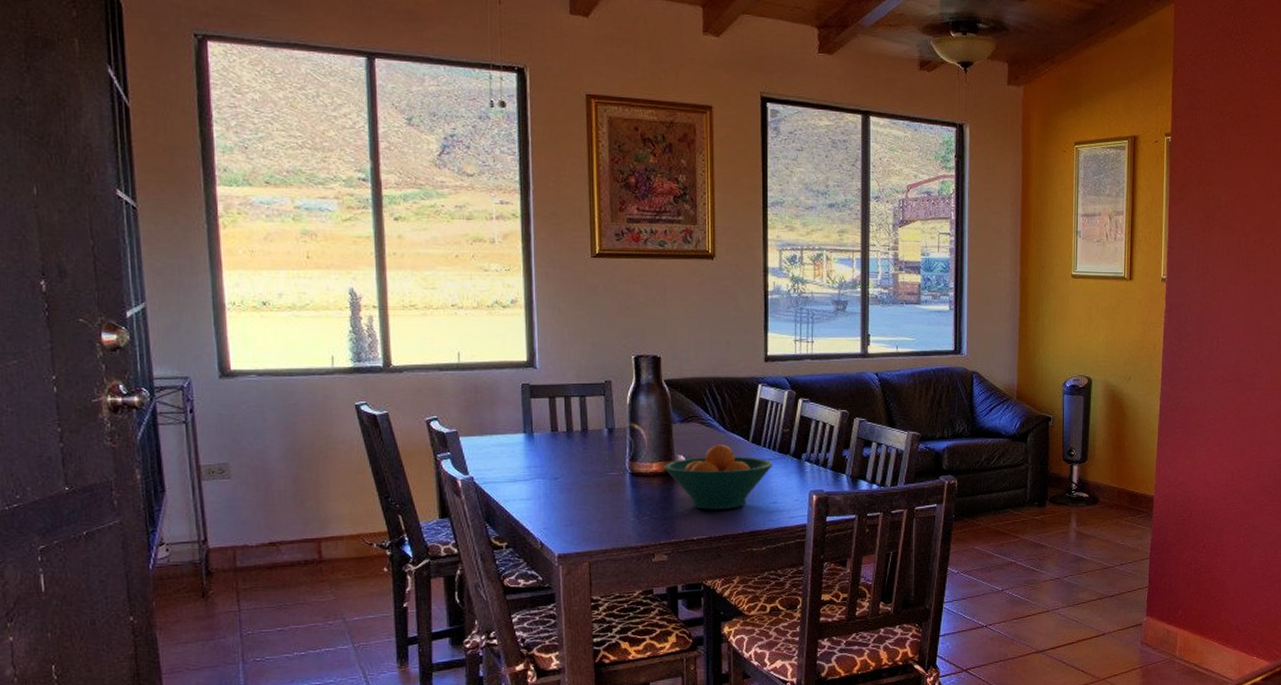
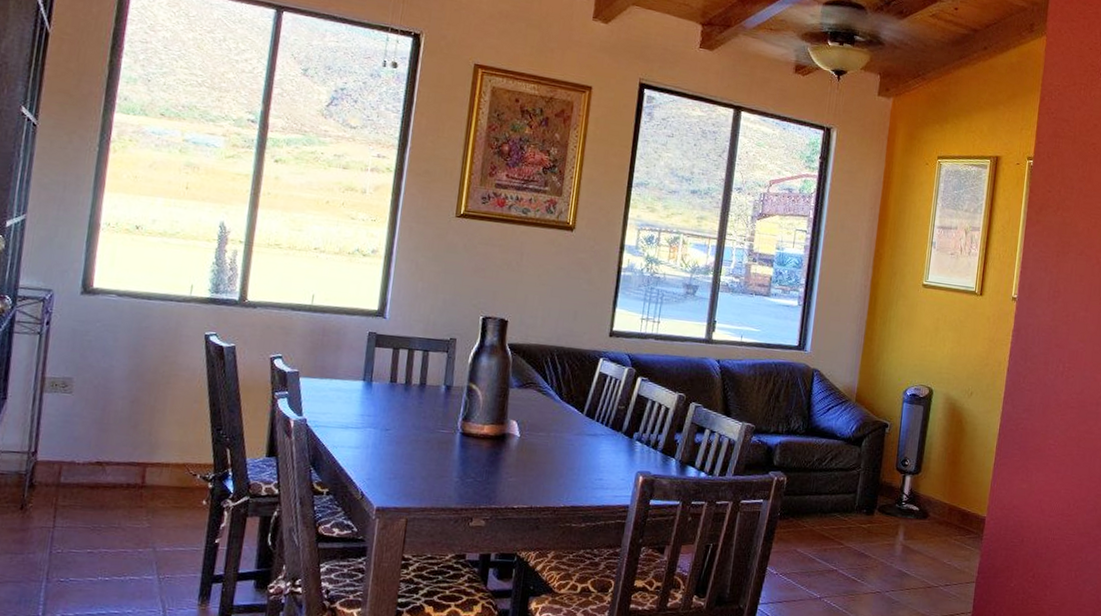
fruit bowl: present [664,444,774,510] -> none [495,413,604,481]

